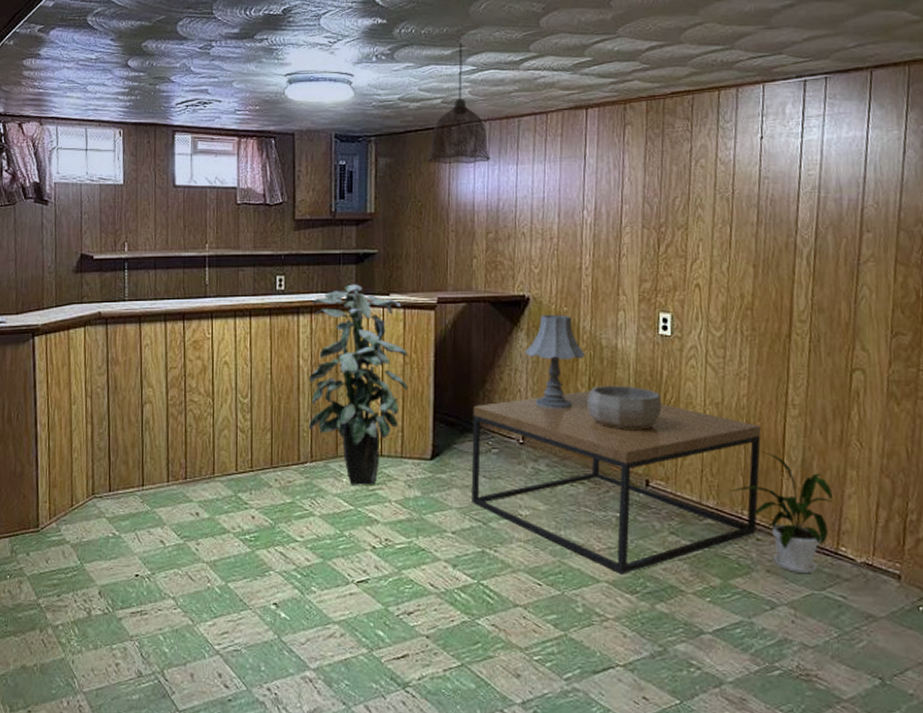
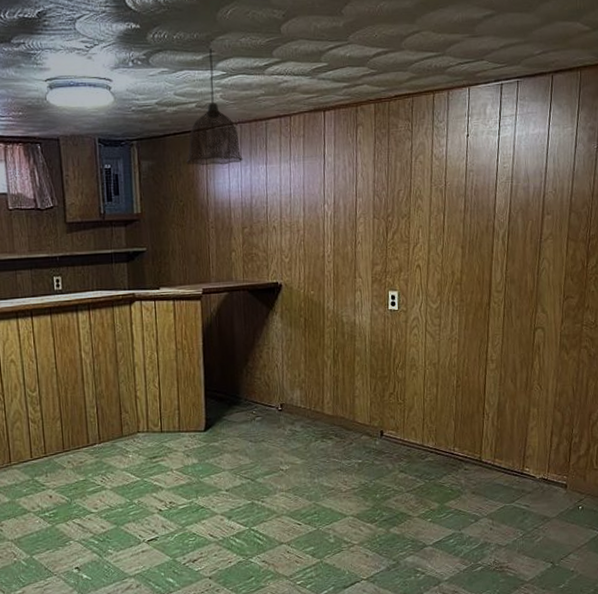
indoor plant: present [308,284,408,485] -> none [88,280,181,460]
coffee table: present [471,390,762,575] -> none [238,361,468,509]
table lamp: present [525,314,586,410] -> none [280,297,330,380]
decorative bowl: present [587,385,662,430] -> none [332,355,392,392]
house plant: present [730,452,833,574] -> none [444,399,520,492]

